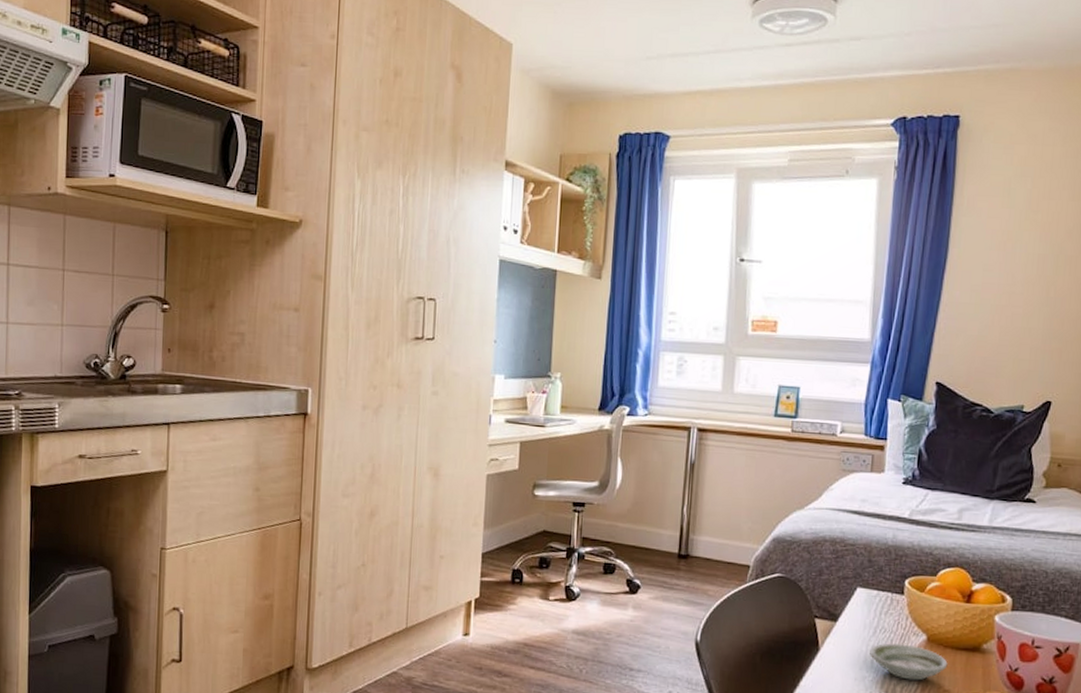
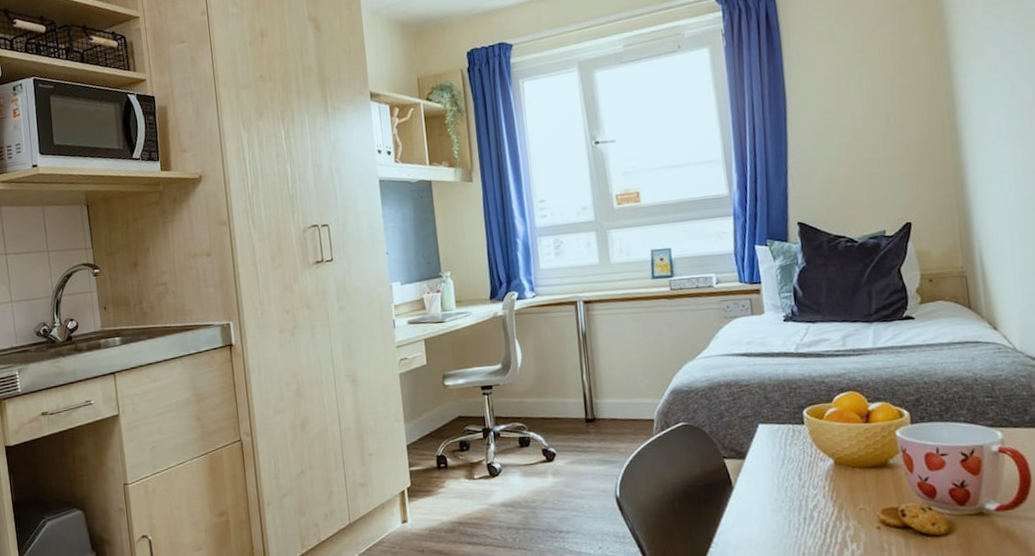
saucer: present [870,643,948,681] -> none [781,470,859,504]

